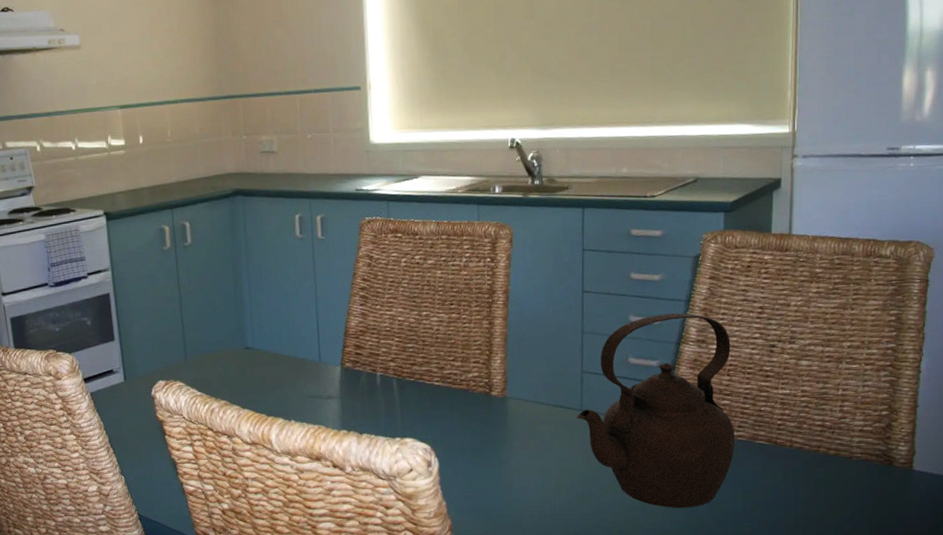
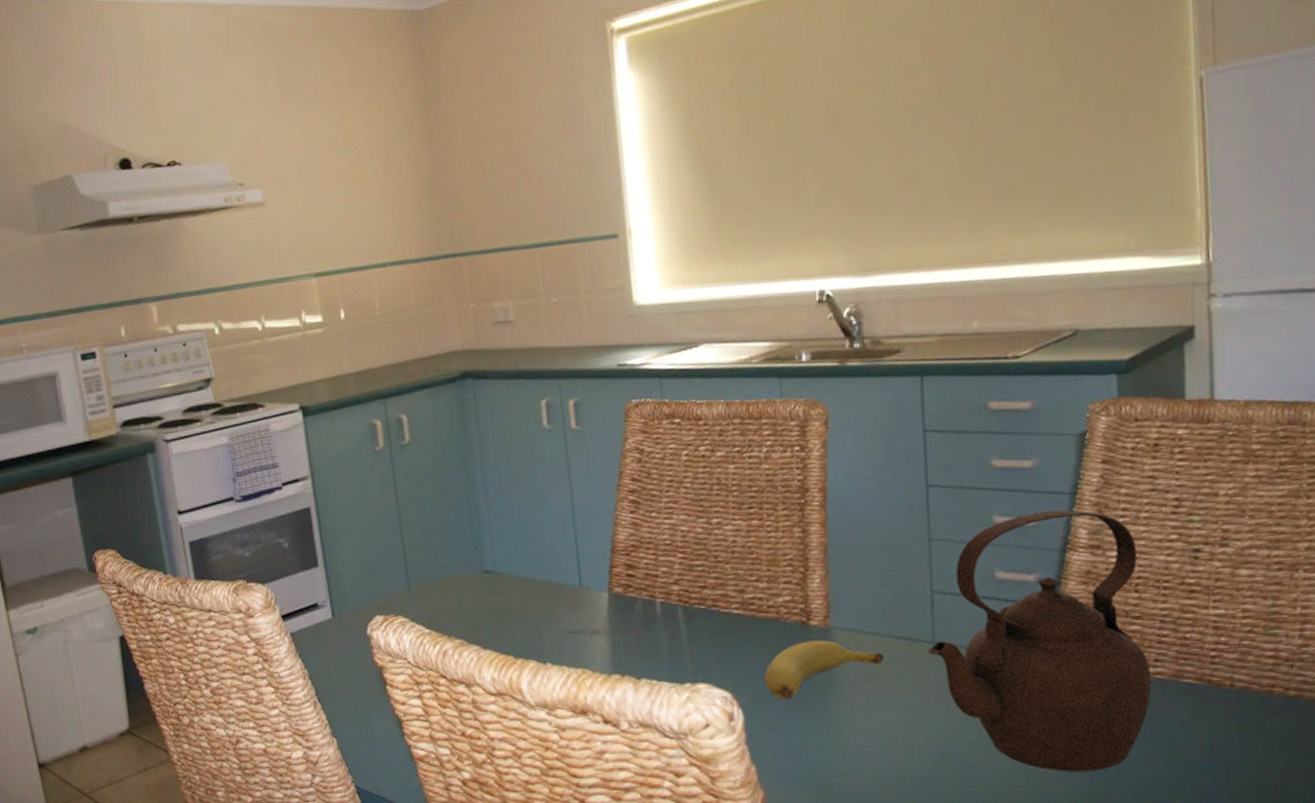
banana: none [456,406,544,451] -> present [764,640,884,699]

